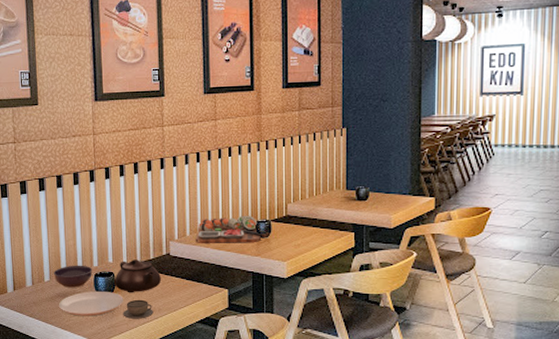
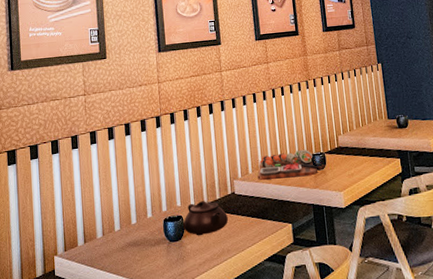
bowl: present [53,265,93,289] -> none [123,211,162,237]
plate: present [58,290,124,317] -> none [129,236,193,265]
teacup: present [123,299,154,319] -> none [193,241,223,263]

